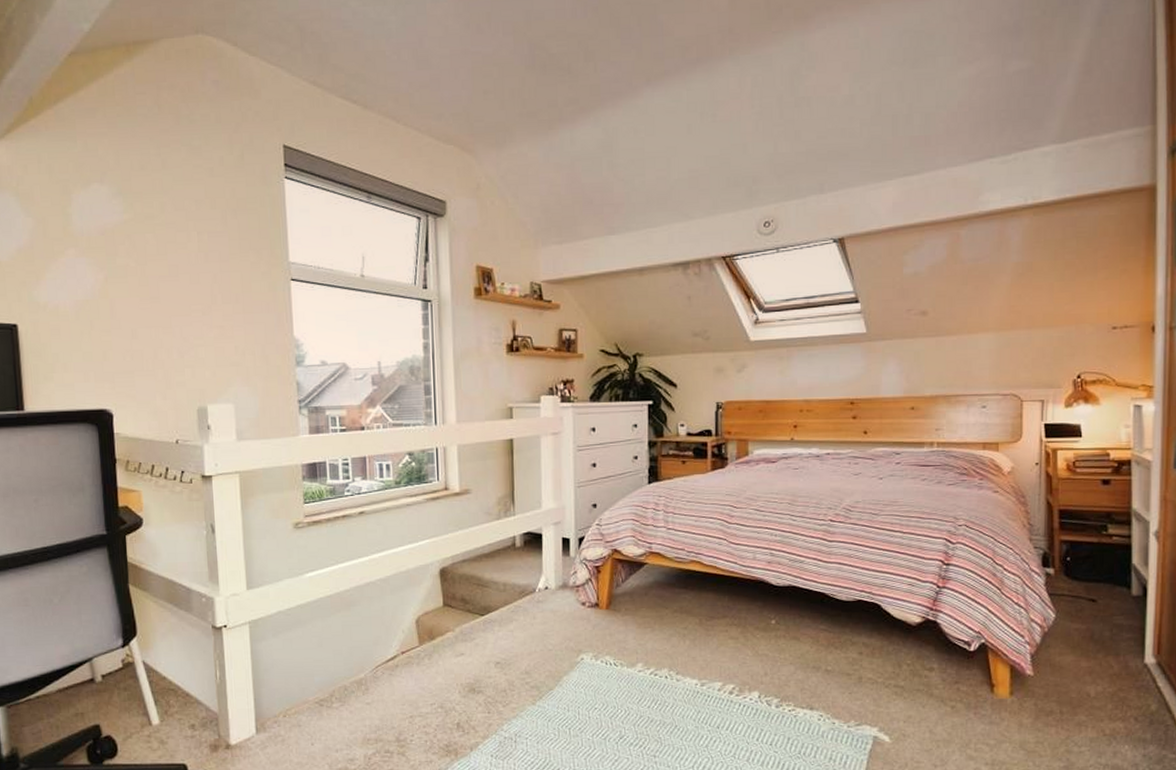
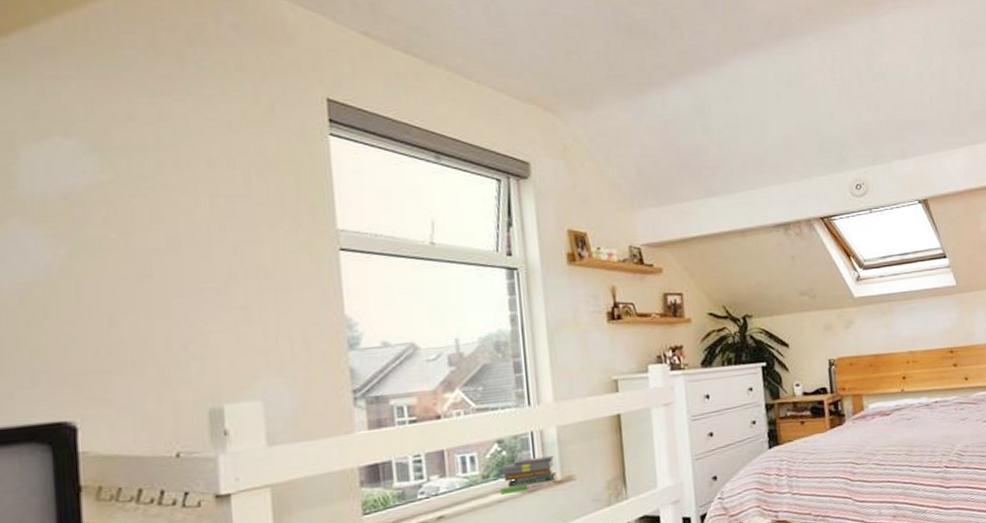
books: none [408,470,456,499] -> present [499,455,557,495]

